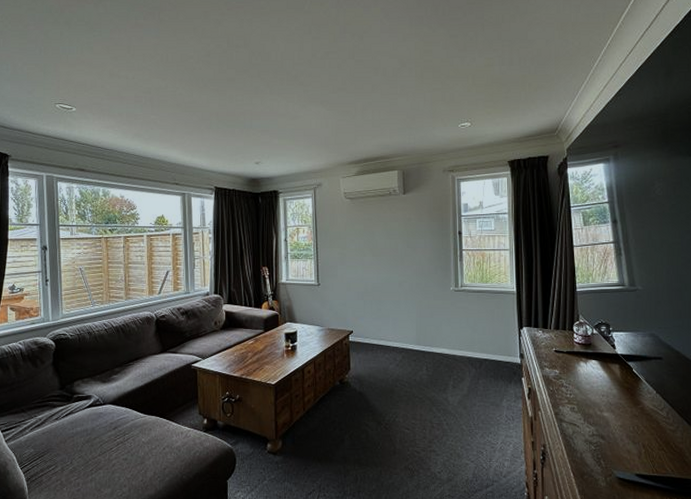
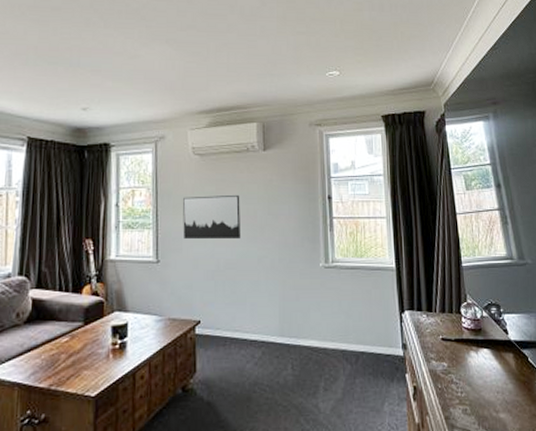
wall art: none [338,231,385,268] -> present [183,194,241,240]

